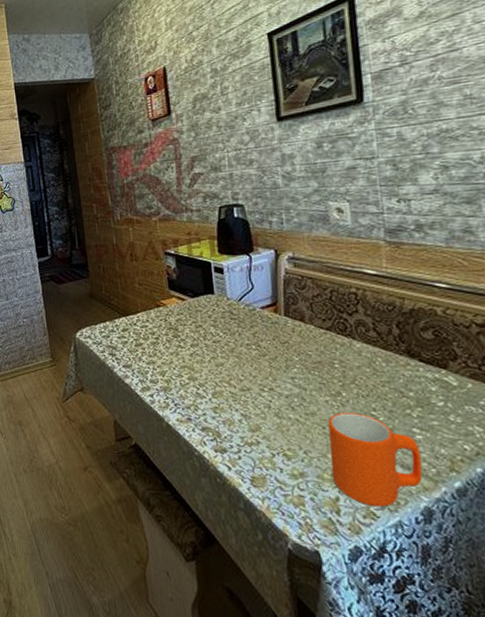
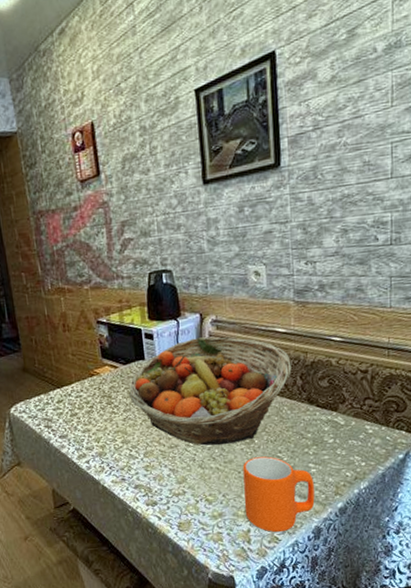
fruit basket: none [197,274,386,394] -> present [129,336,292,446]

